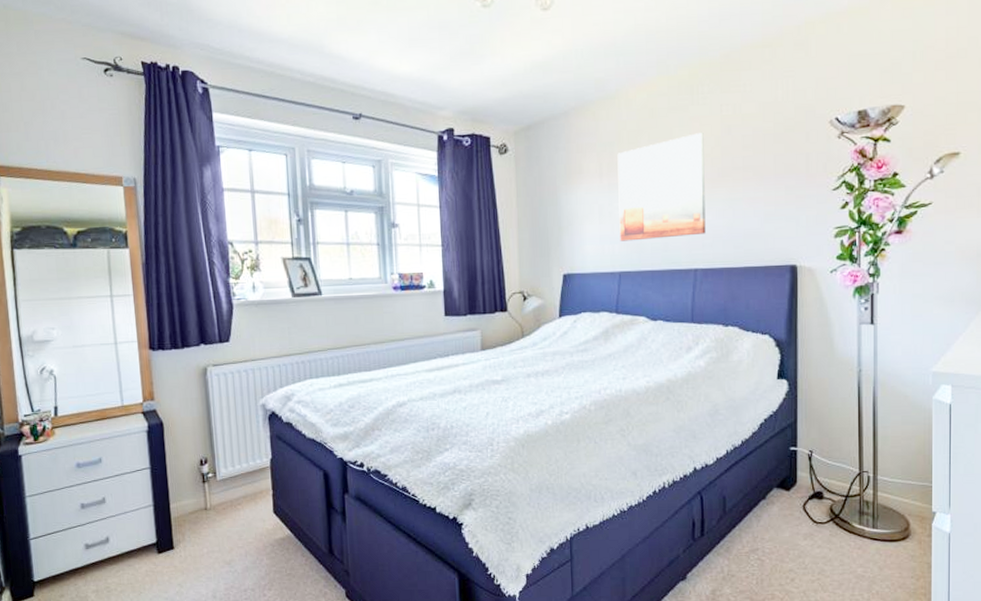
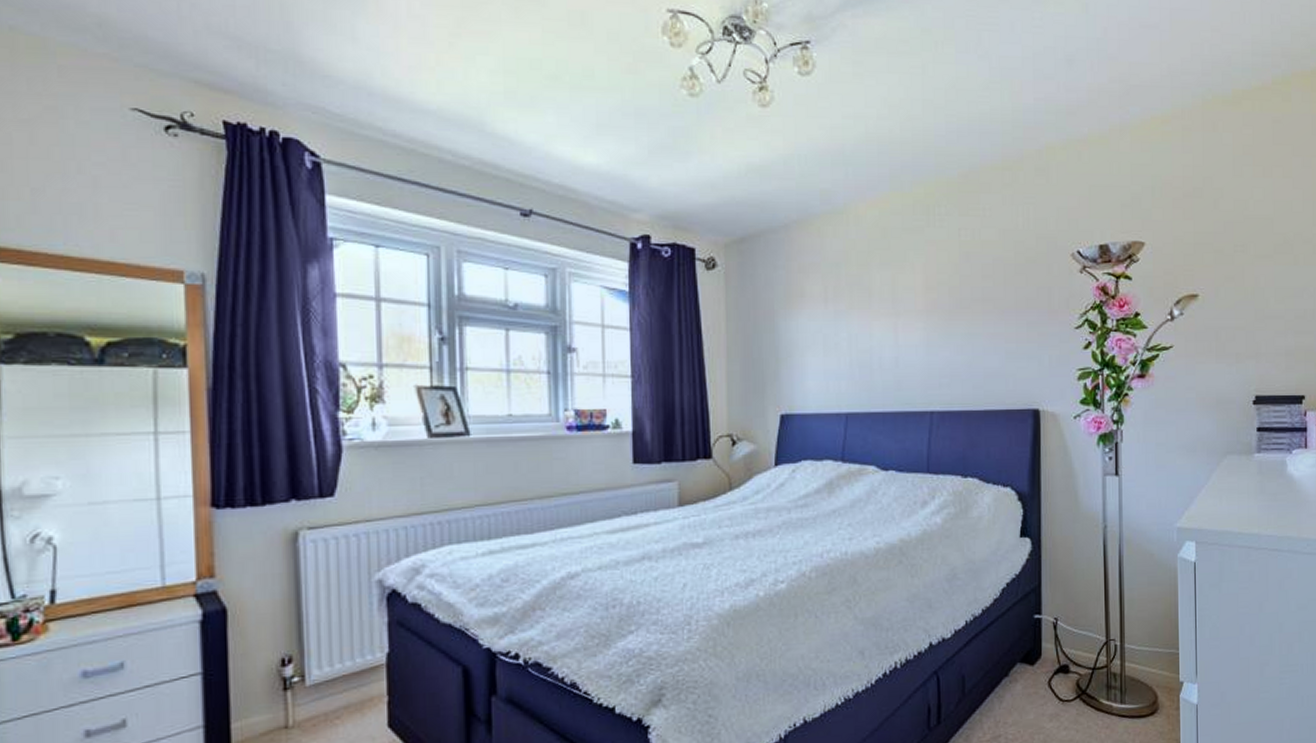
wall art: present [617,132,706,241] -> none [845,257,943,378]

